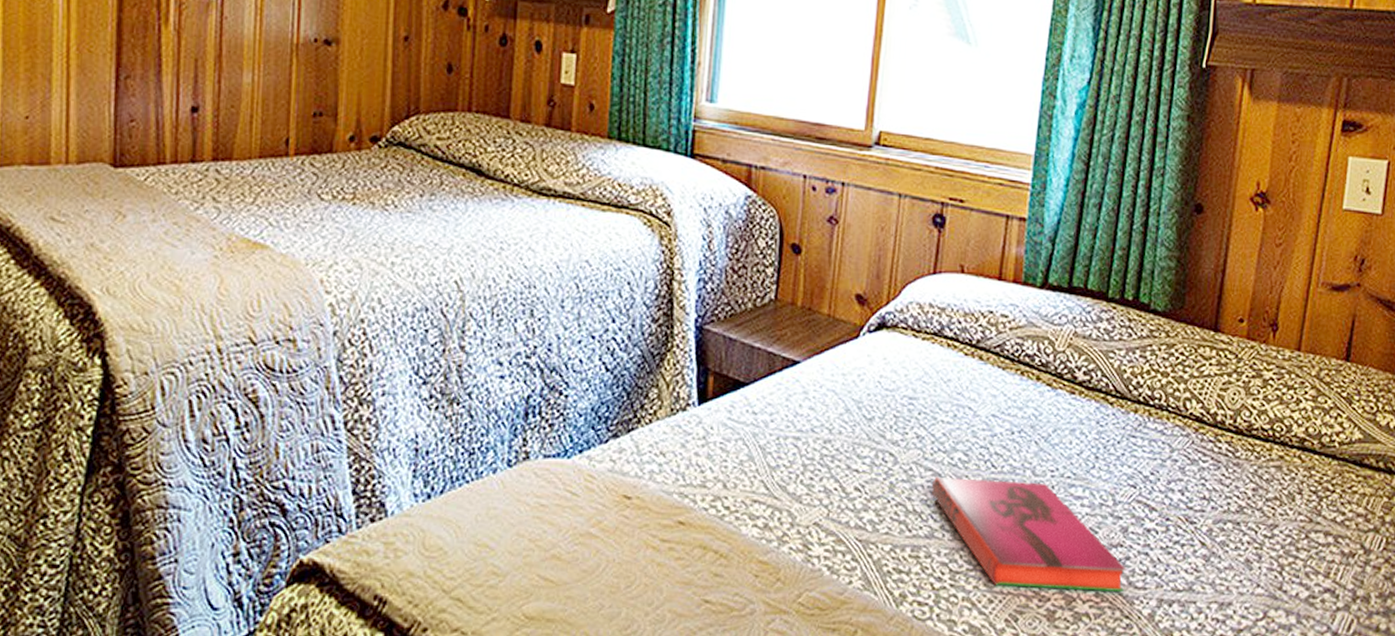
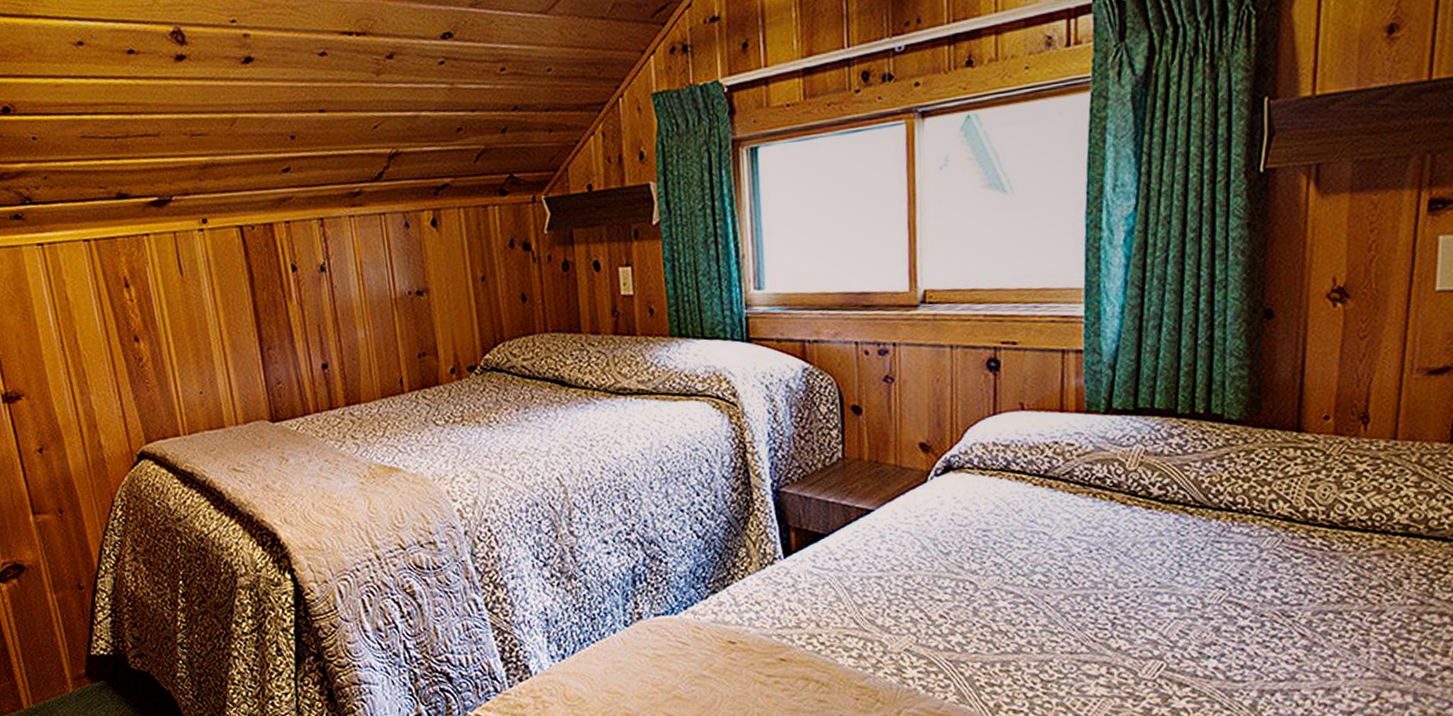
hardback book: present [931,476,1128,591] -> none [1014,593,1224,691]

